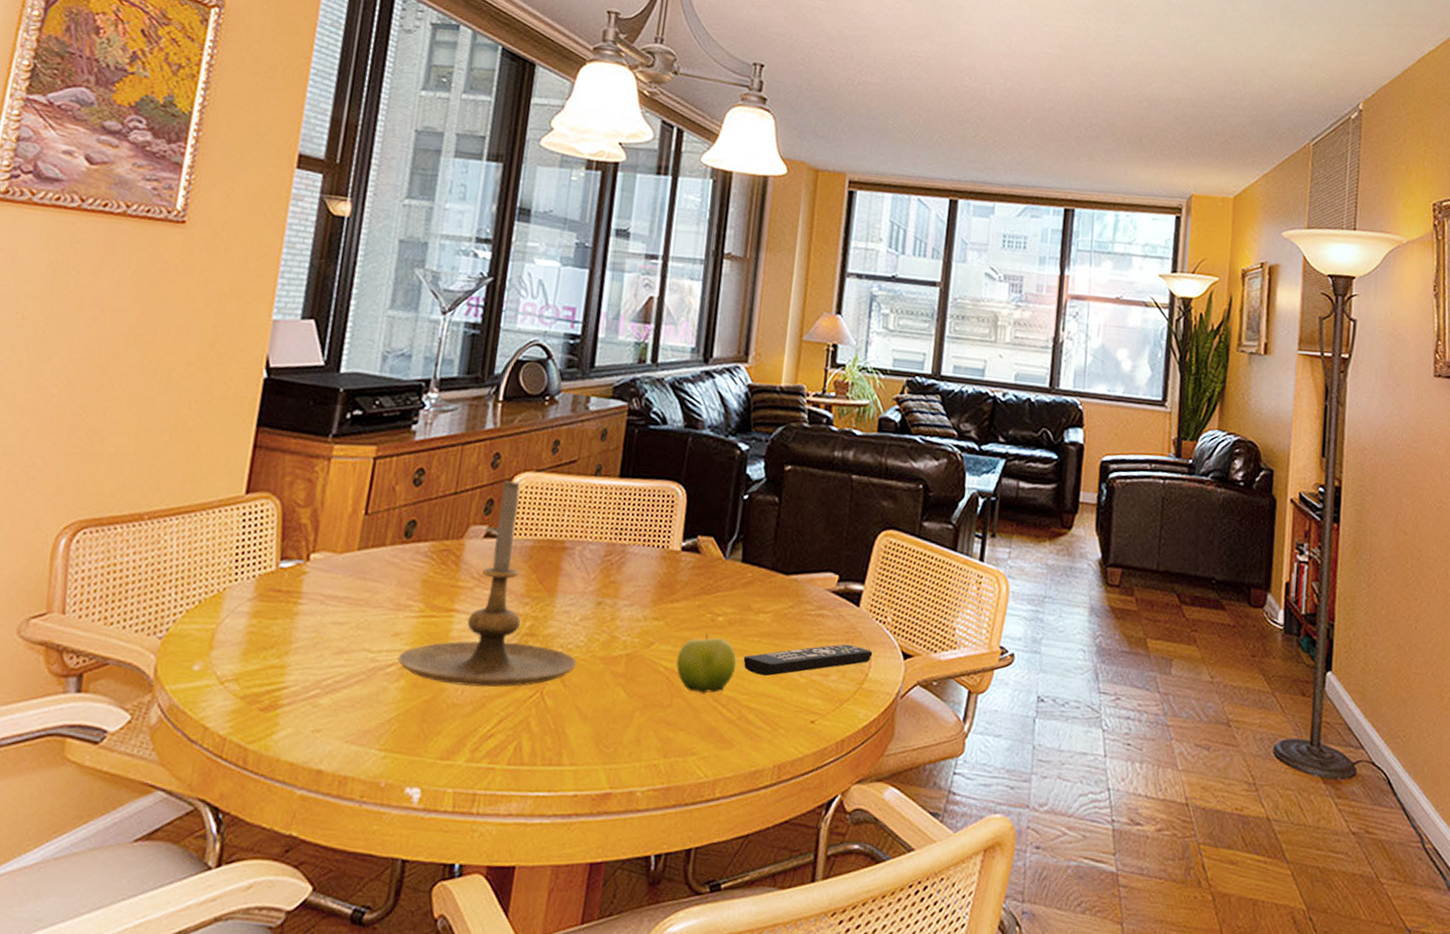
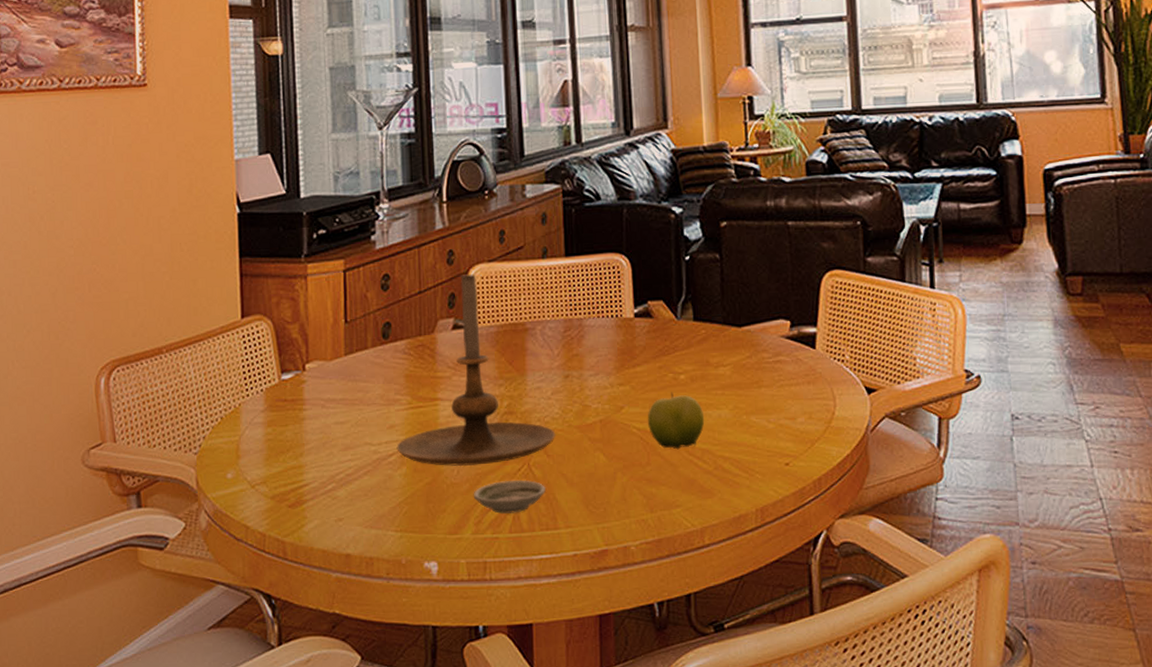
saucer: none [474,707,556,744] -> present [473,479,546,514]
remote control: present [743,644,873,677] -> none [710,386,836,426]

